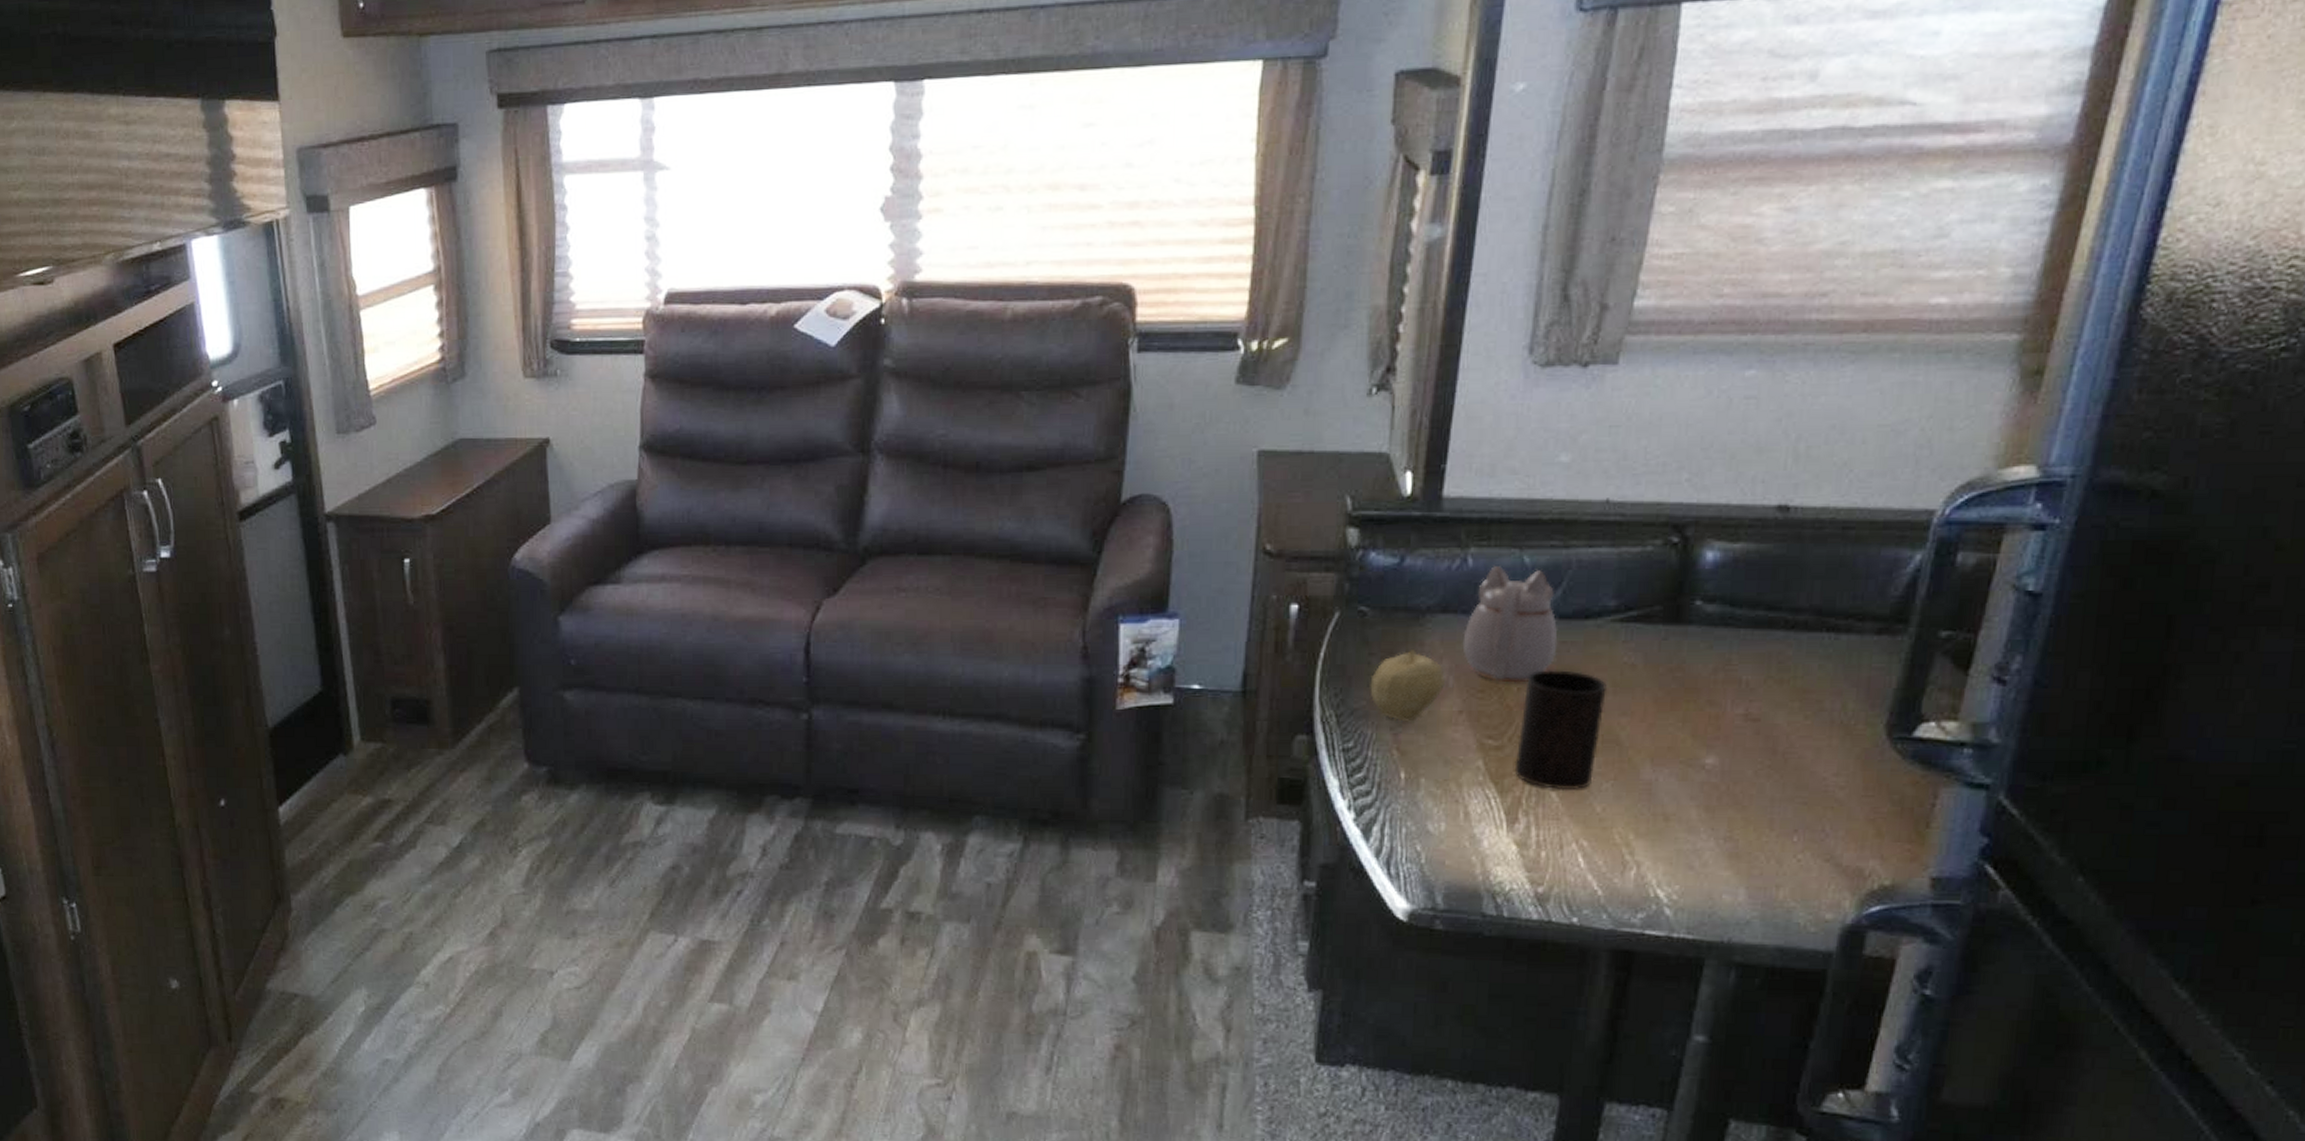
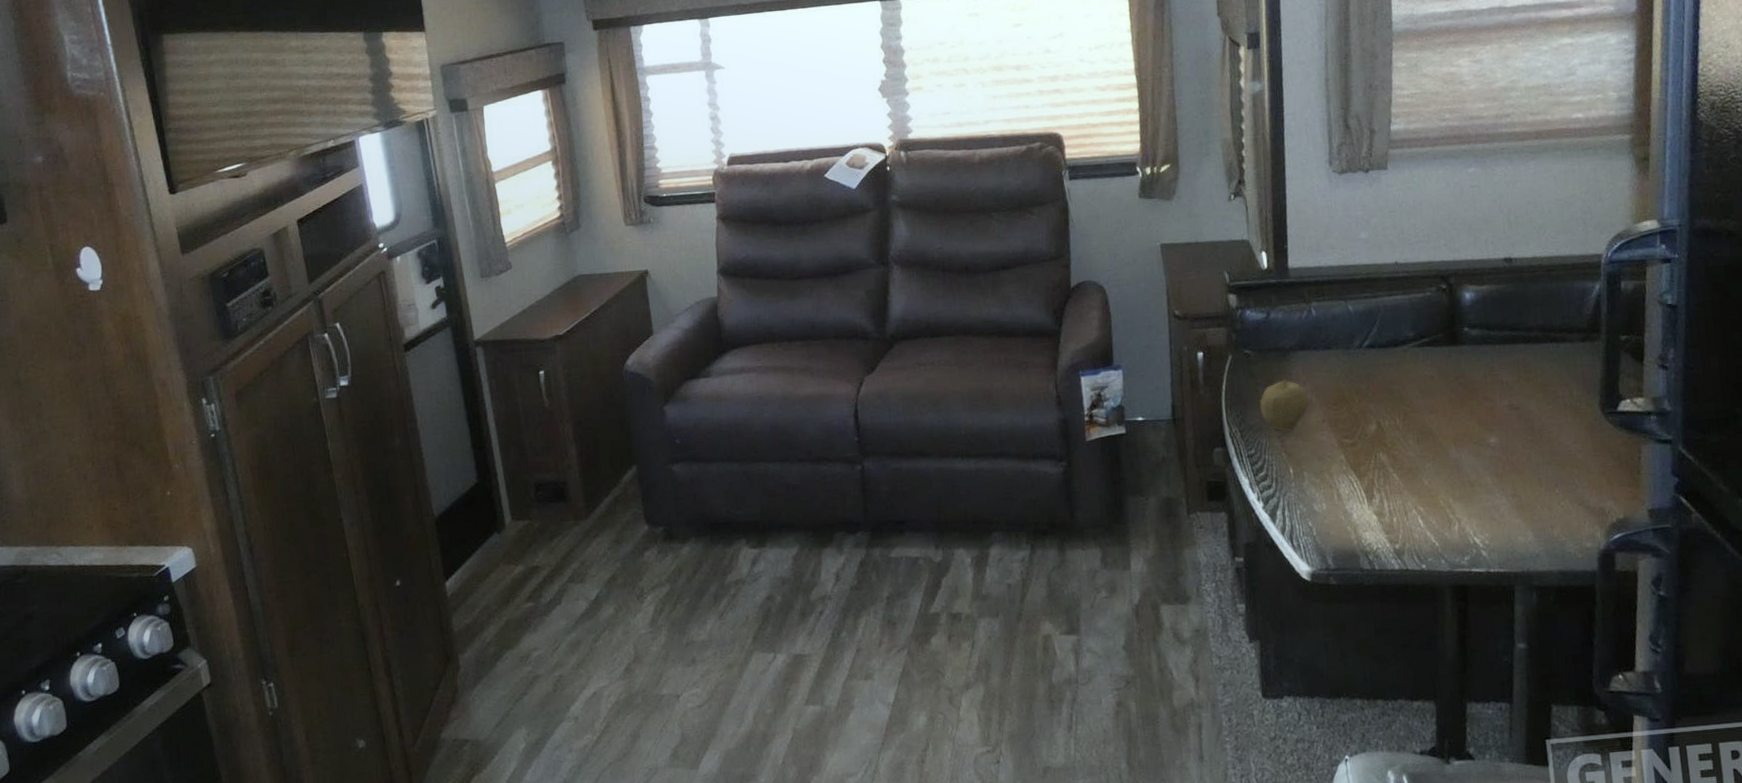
teapot: present [1462,566,1558,683] -> none [1316,314,1381,397]
cup: present [1514,670,1607,790] -> none [1364,384,1419,472]

